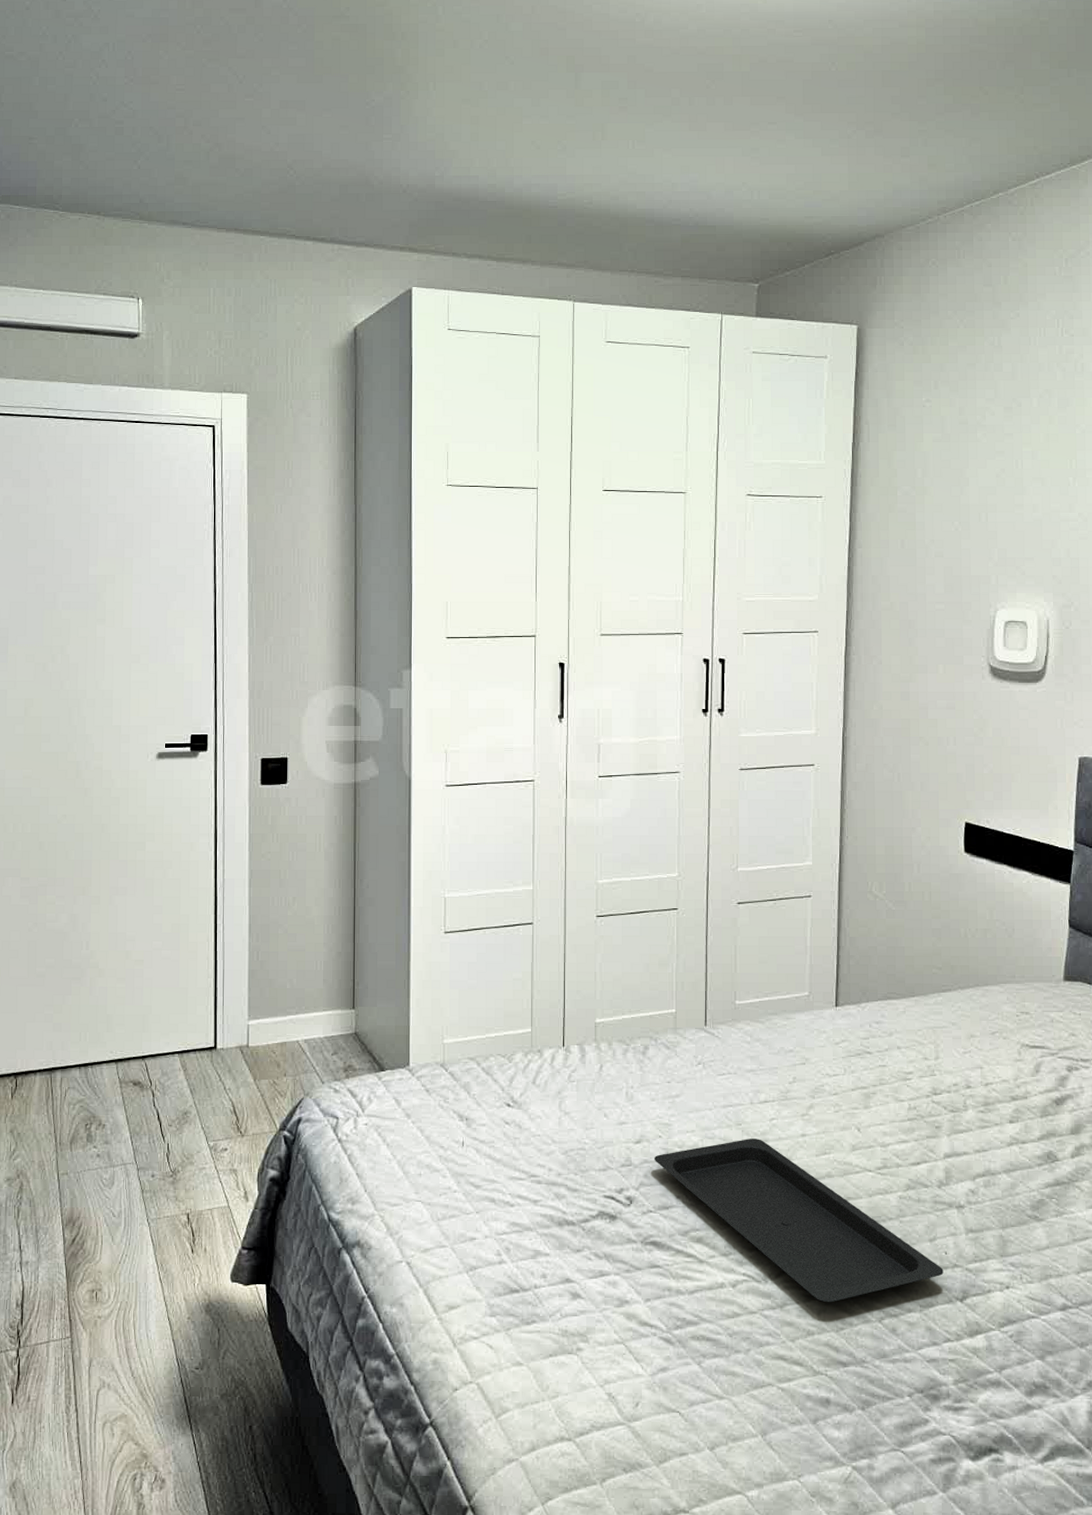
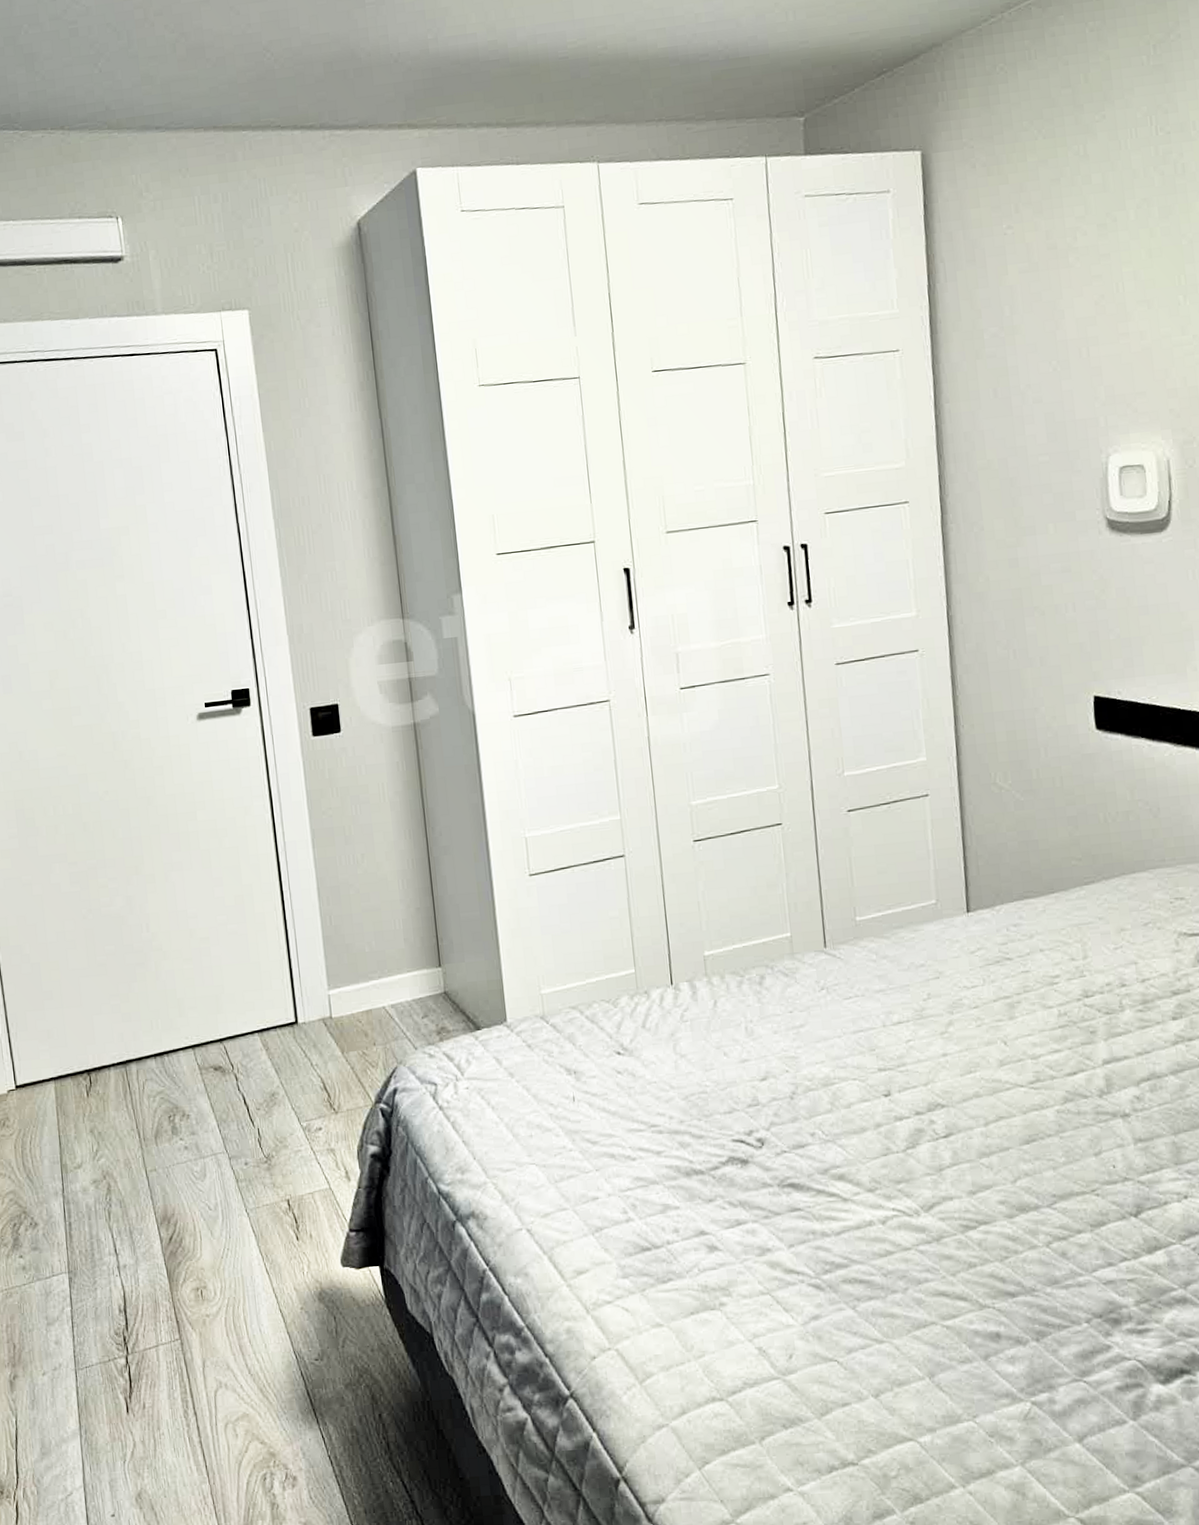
serving tray: present [653,1139,944,1303] -> none [782,1063,1113,1232]

